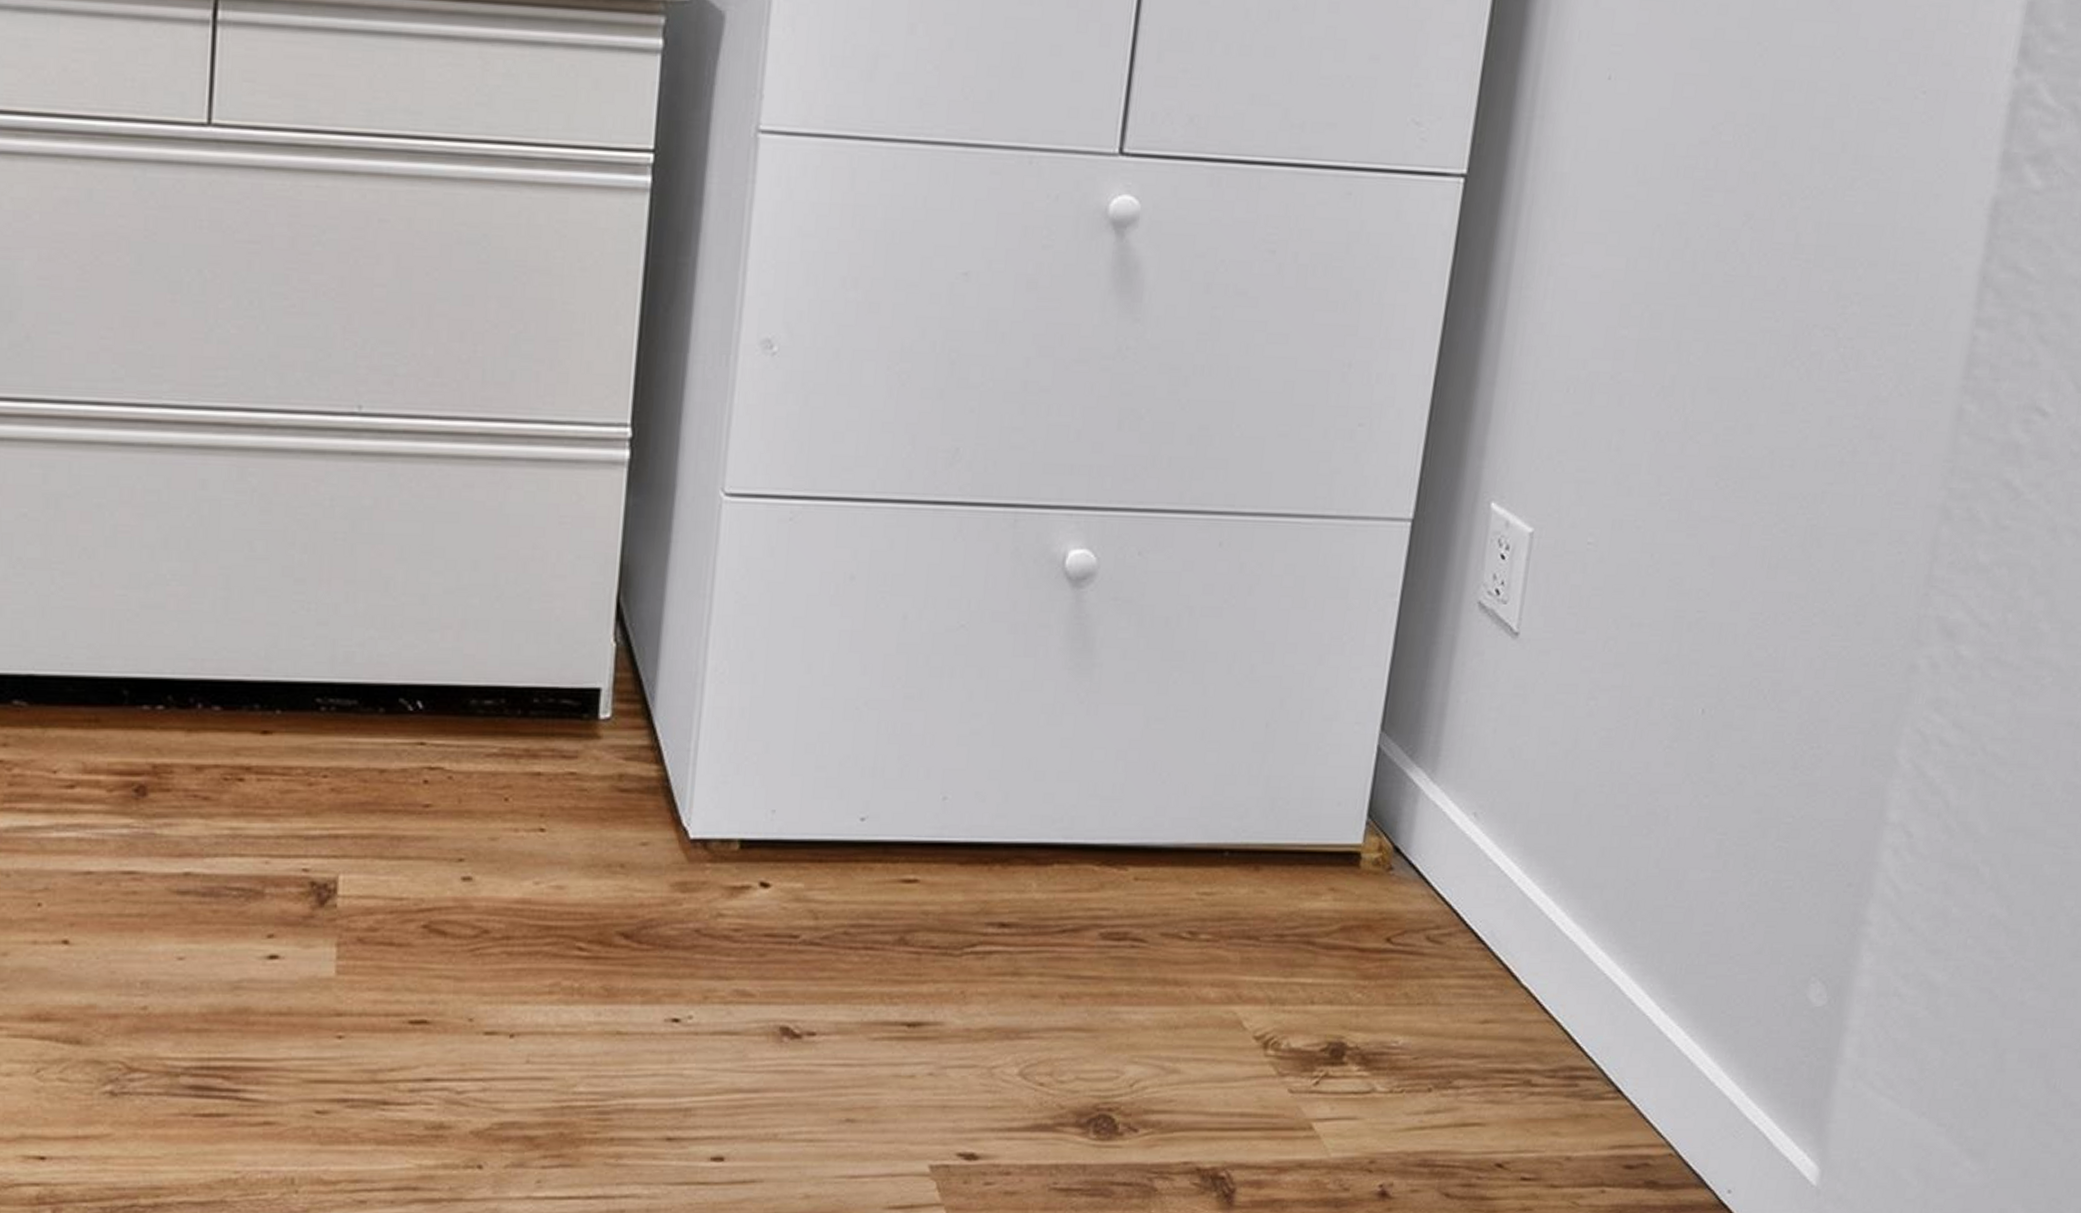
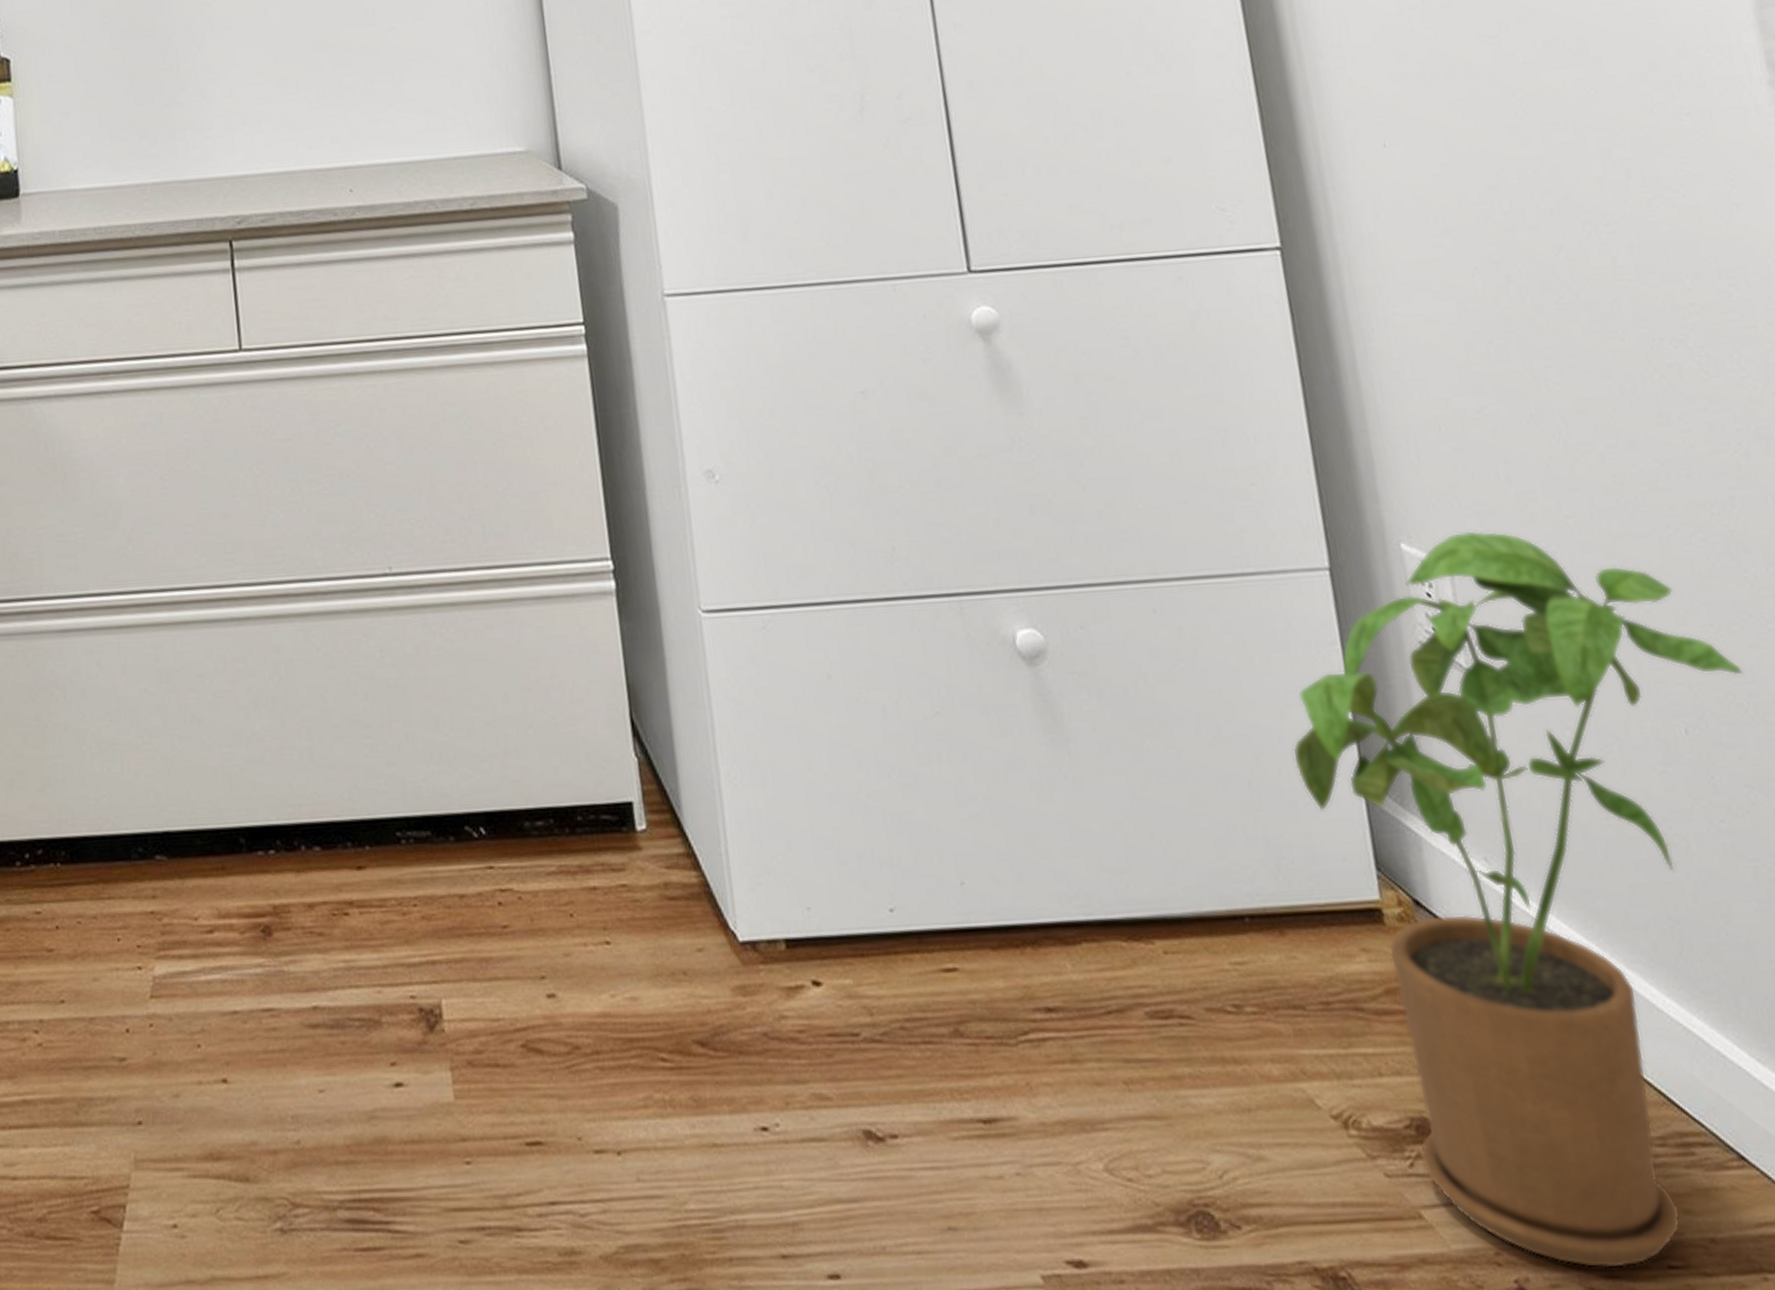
house plant: none [1318,497,1776,1179] -> present [1293,530,1744,1269]

